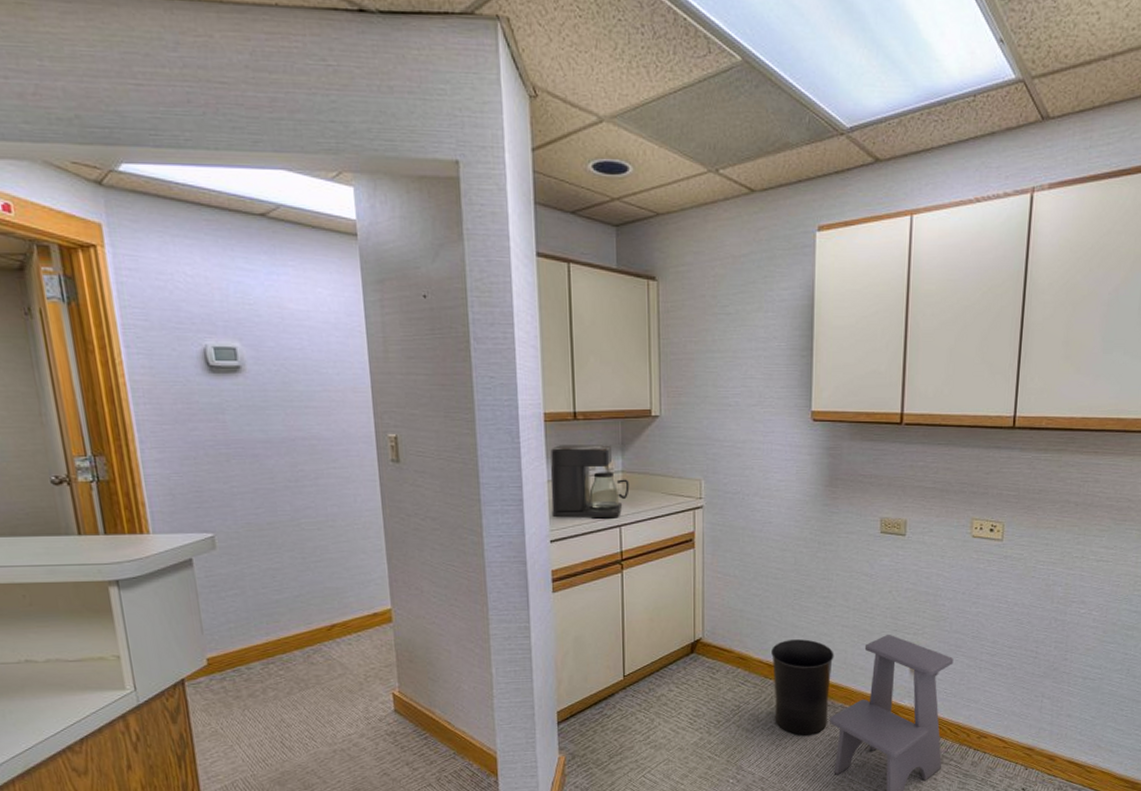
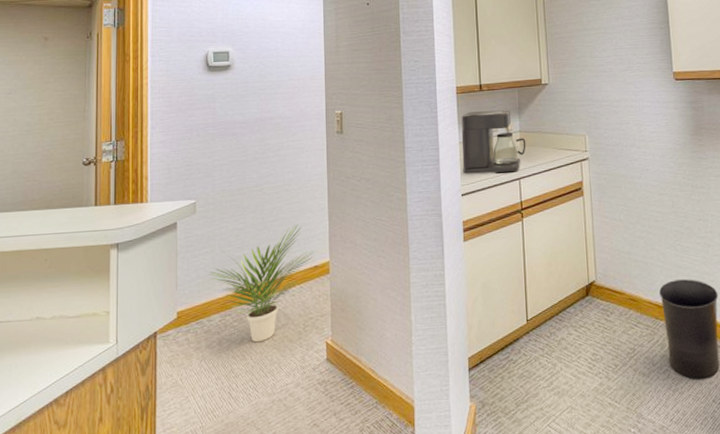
potted plant: none [242,566,372,692] -> present [209,224,314,343]

